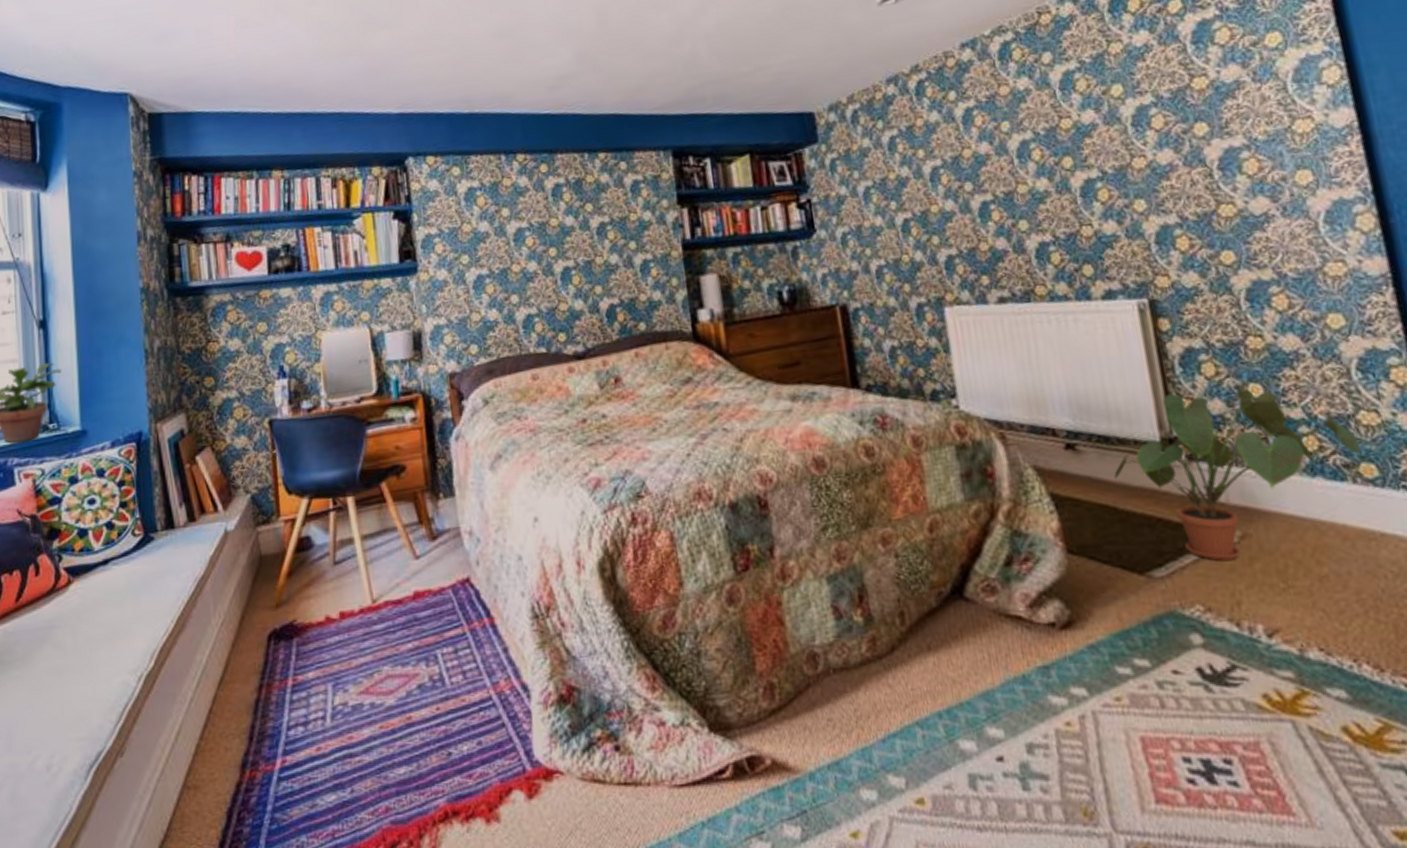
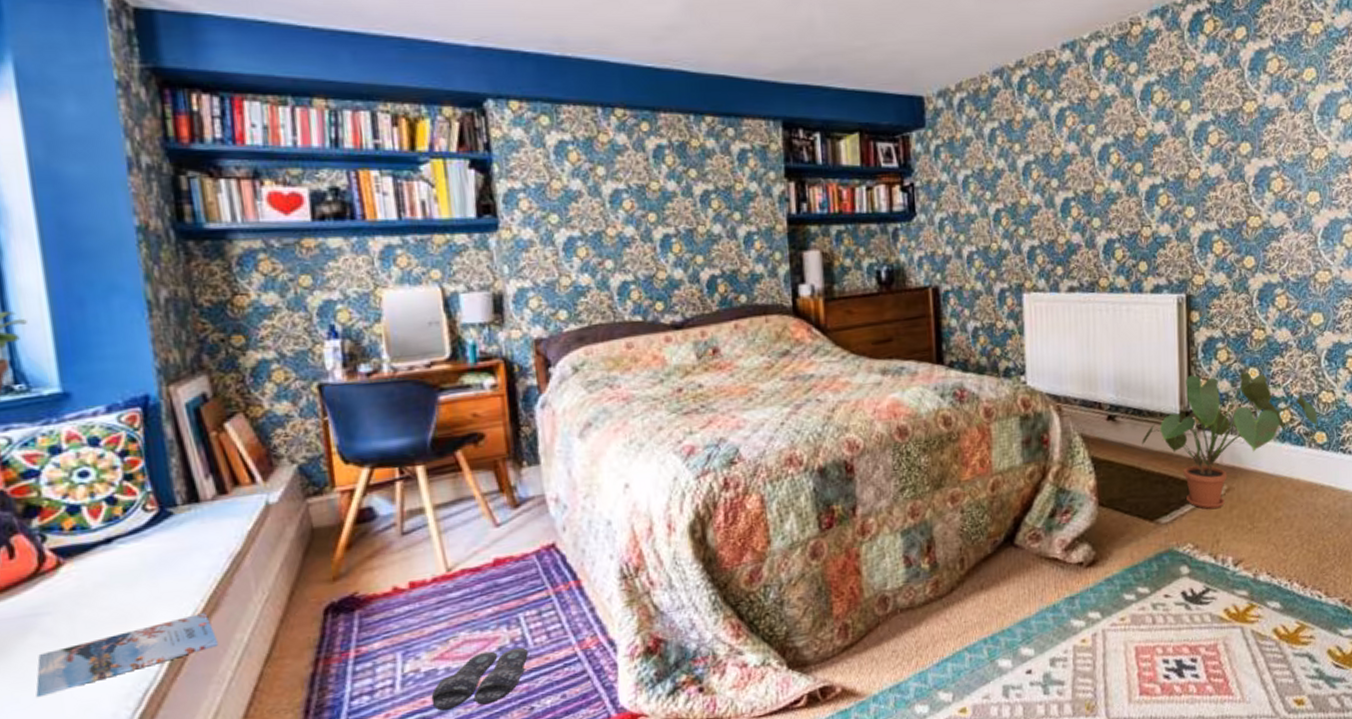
magazine: none [45,632,183,705] -> present [35,611,219,698]
slippers: none [357,686,445,748] -> present [431,647,528,711]

